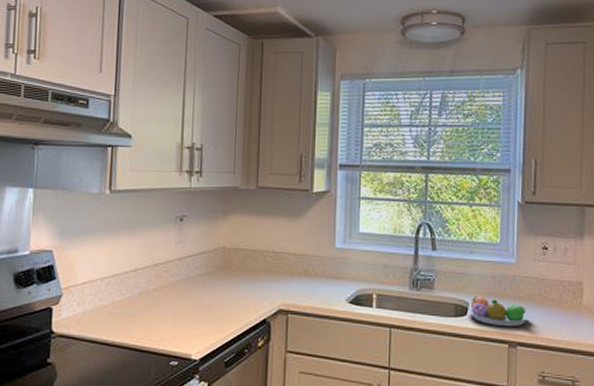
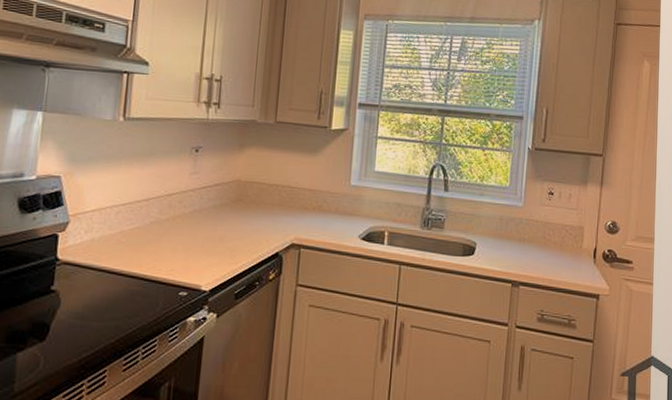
fruit bowl: present [468,296,530,326] -> none [475,236,533,267]

